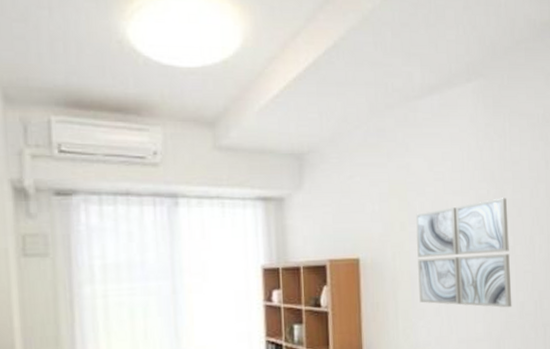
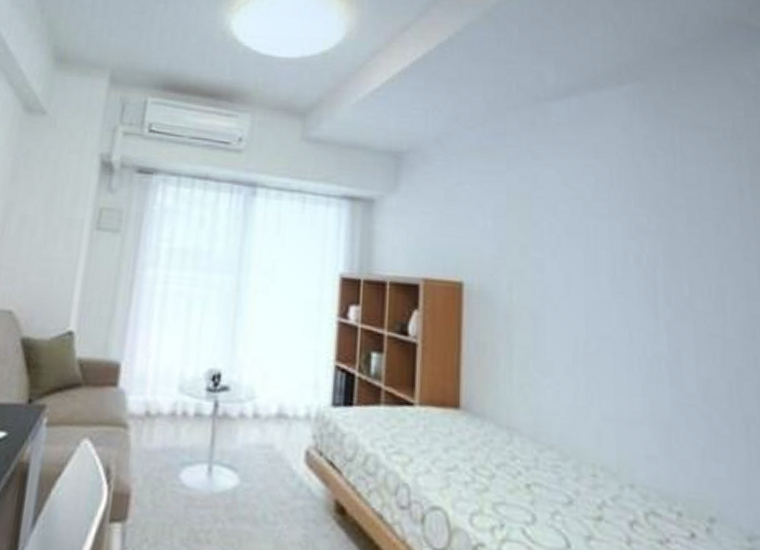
wall art: present [416,198,512,308] -> none [543,229,690,384]

